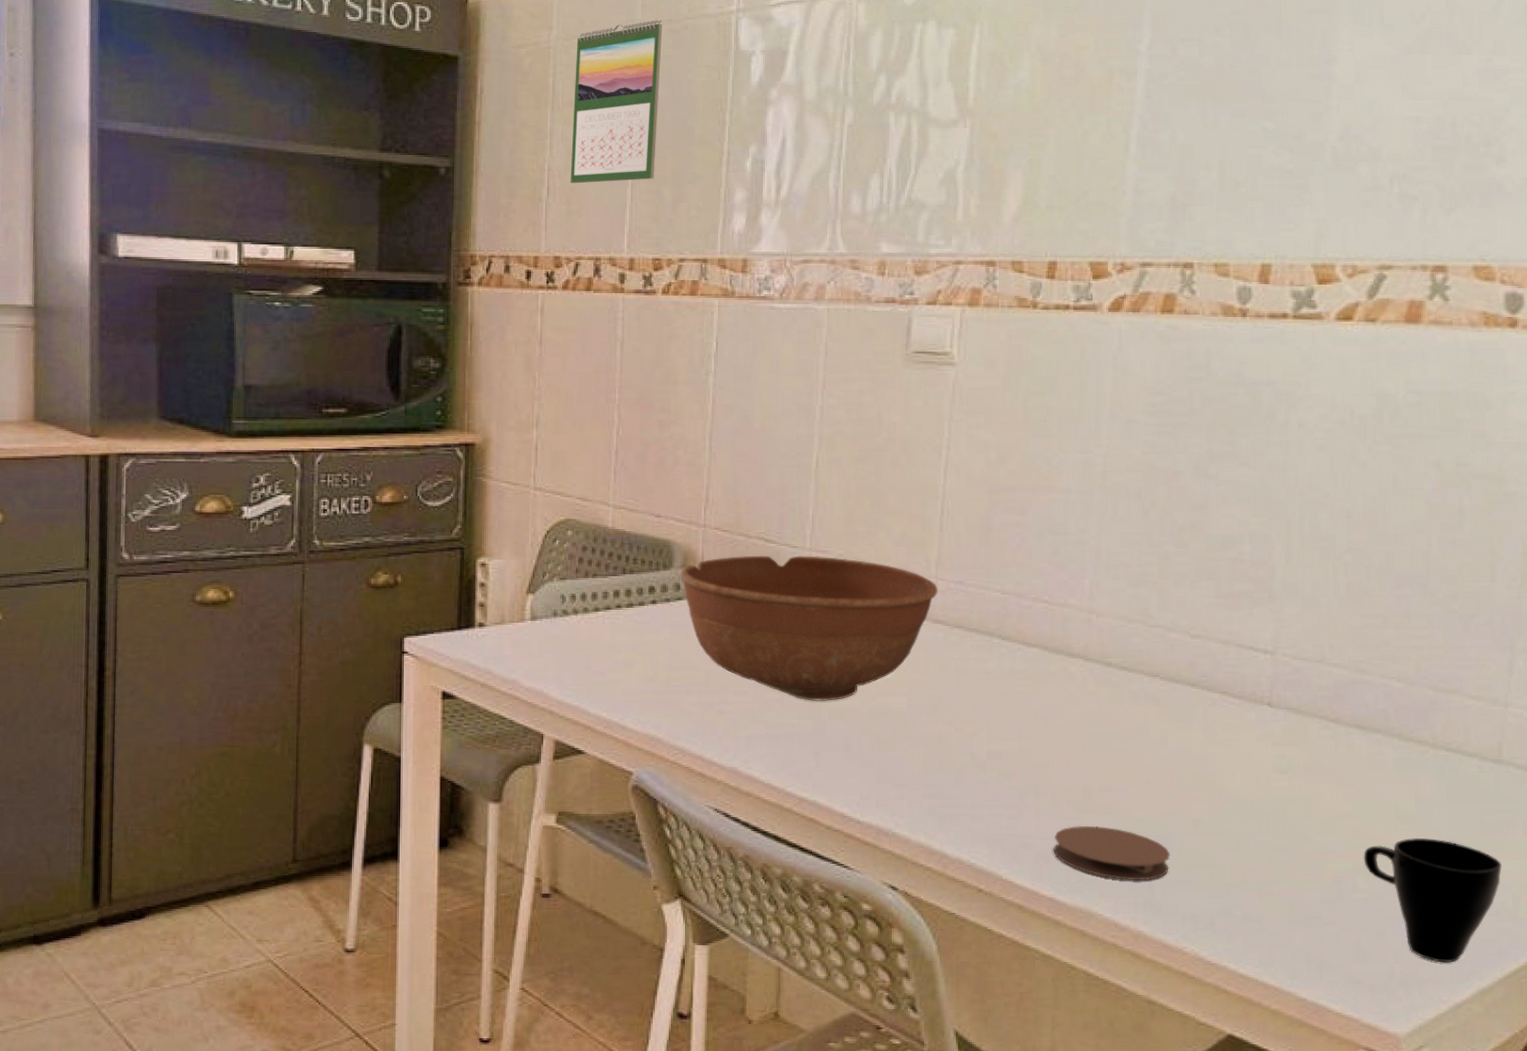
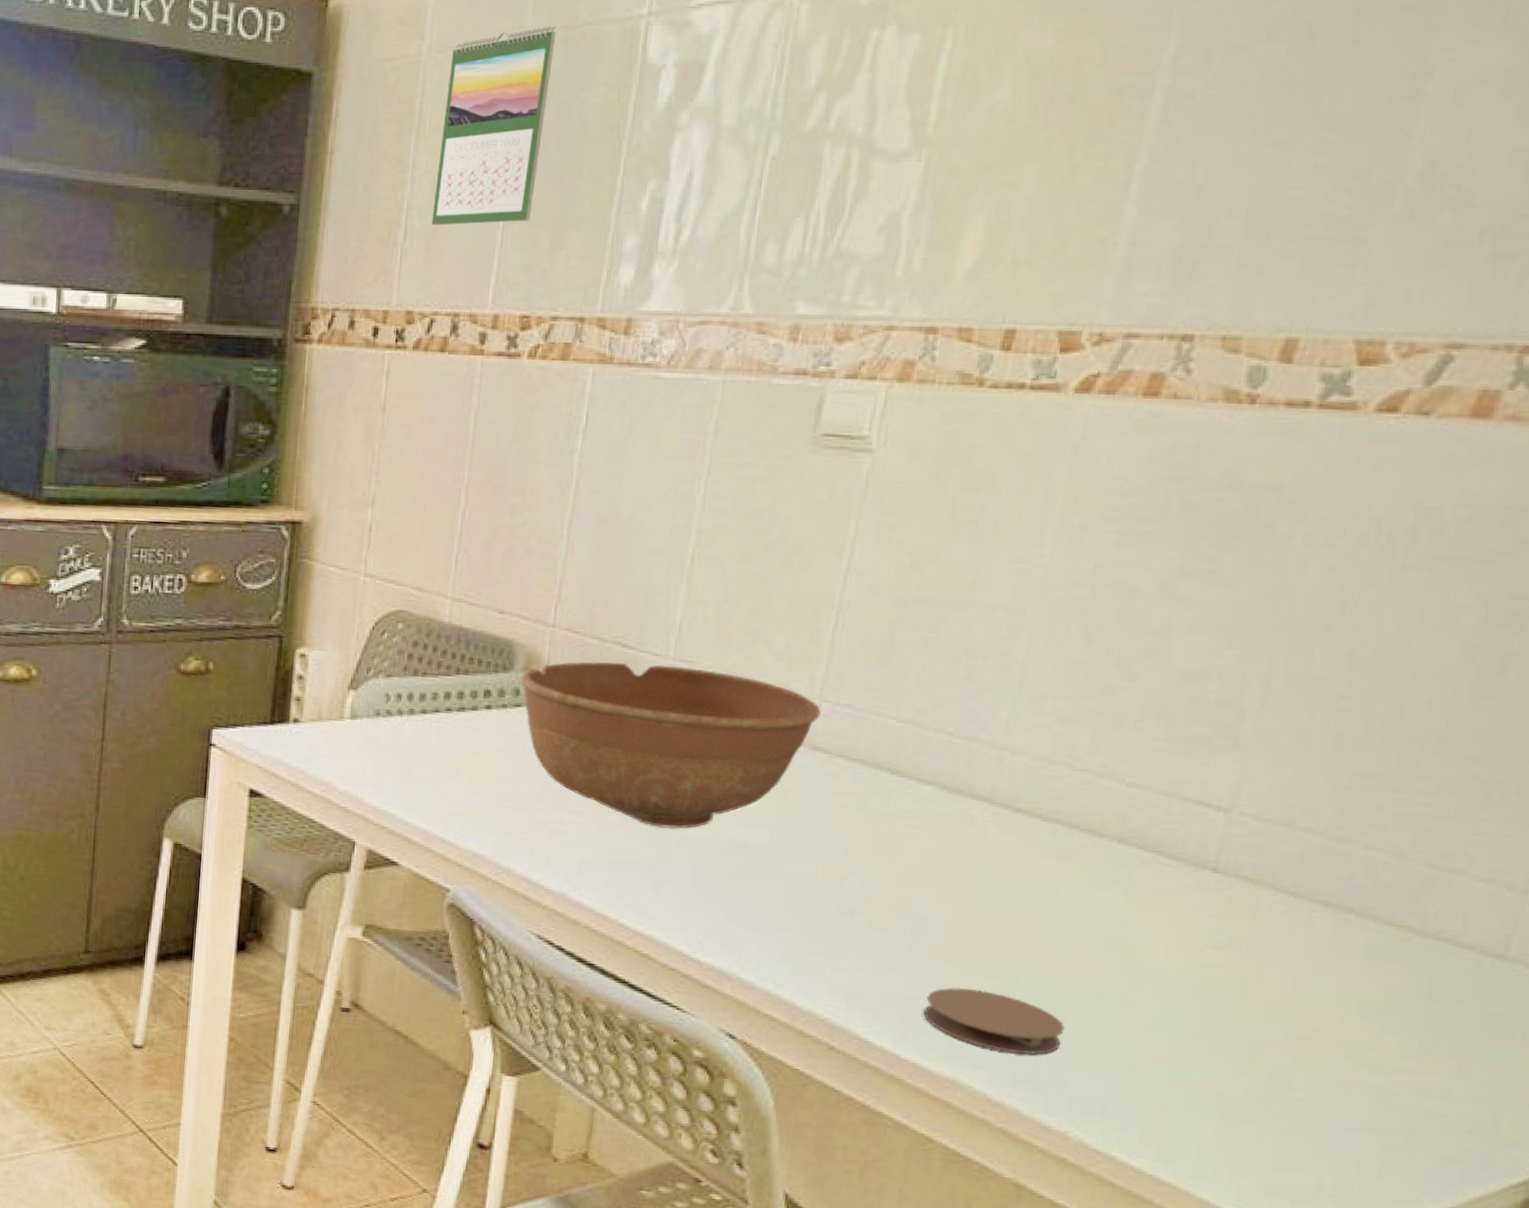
cup: present [1364,837,1502,963] -> none [1306,1036,1486,1181]

